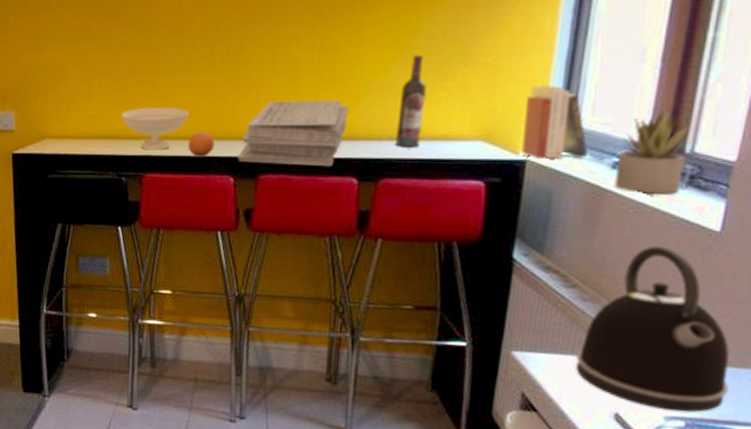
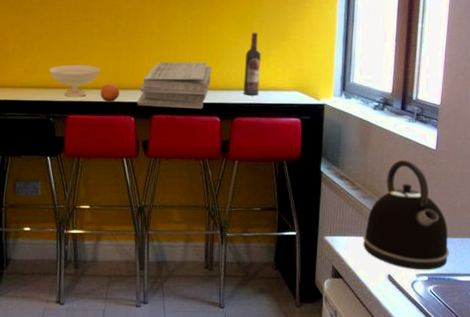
books: present [521,84,588,160] -> none [320,54,360,104]
succulent plant: present [613,111,691,195] -> none [376,73,415,127]

